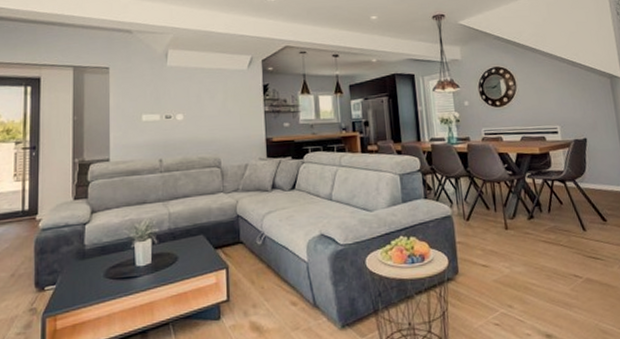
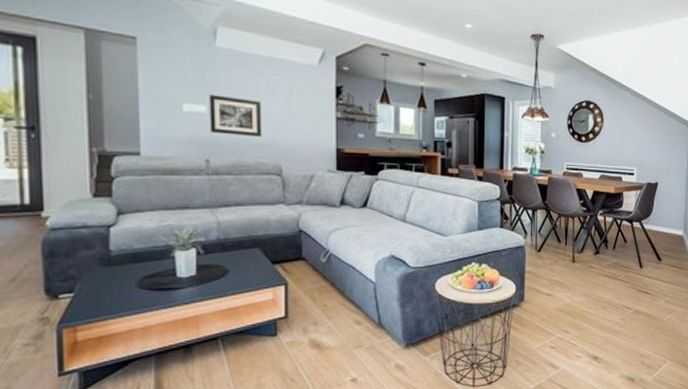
wall art: none [162,104,204,137] -> present [209,94,262,138]

